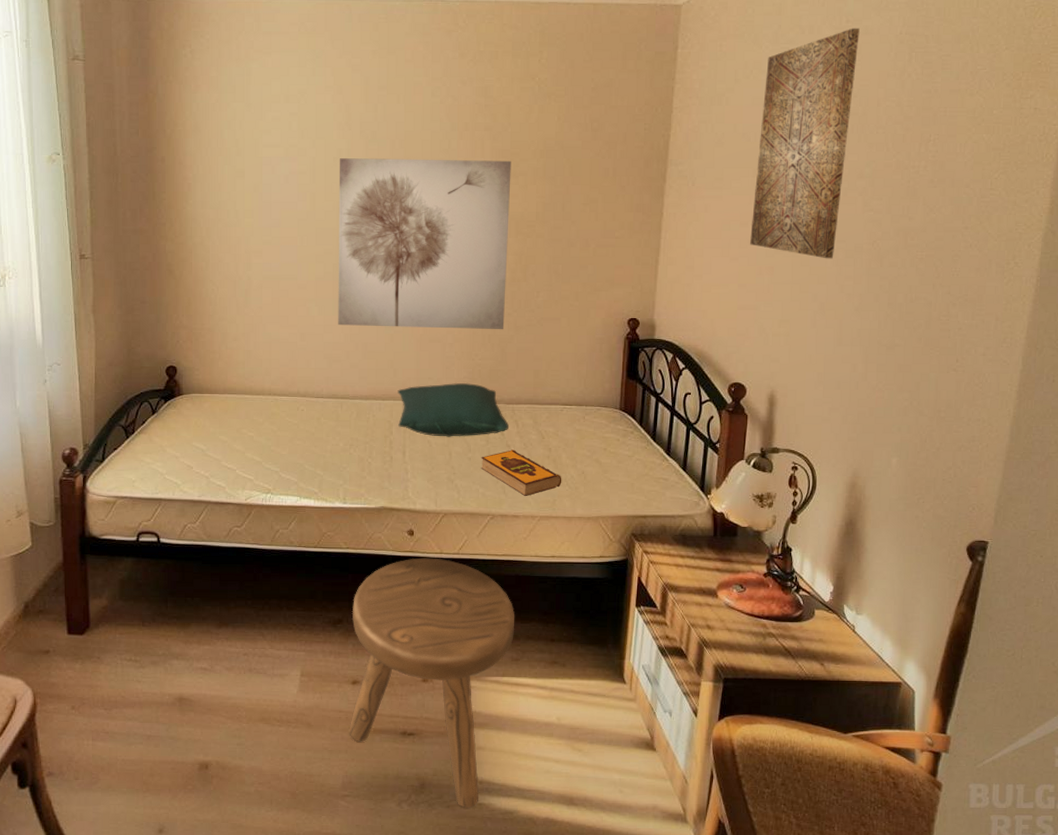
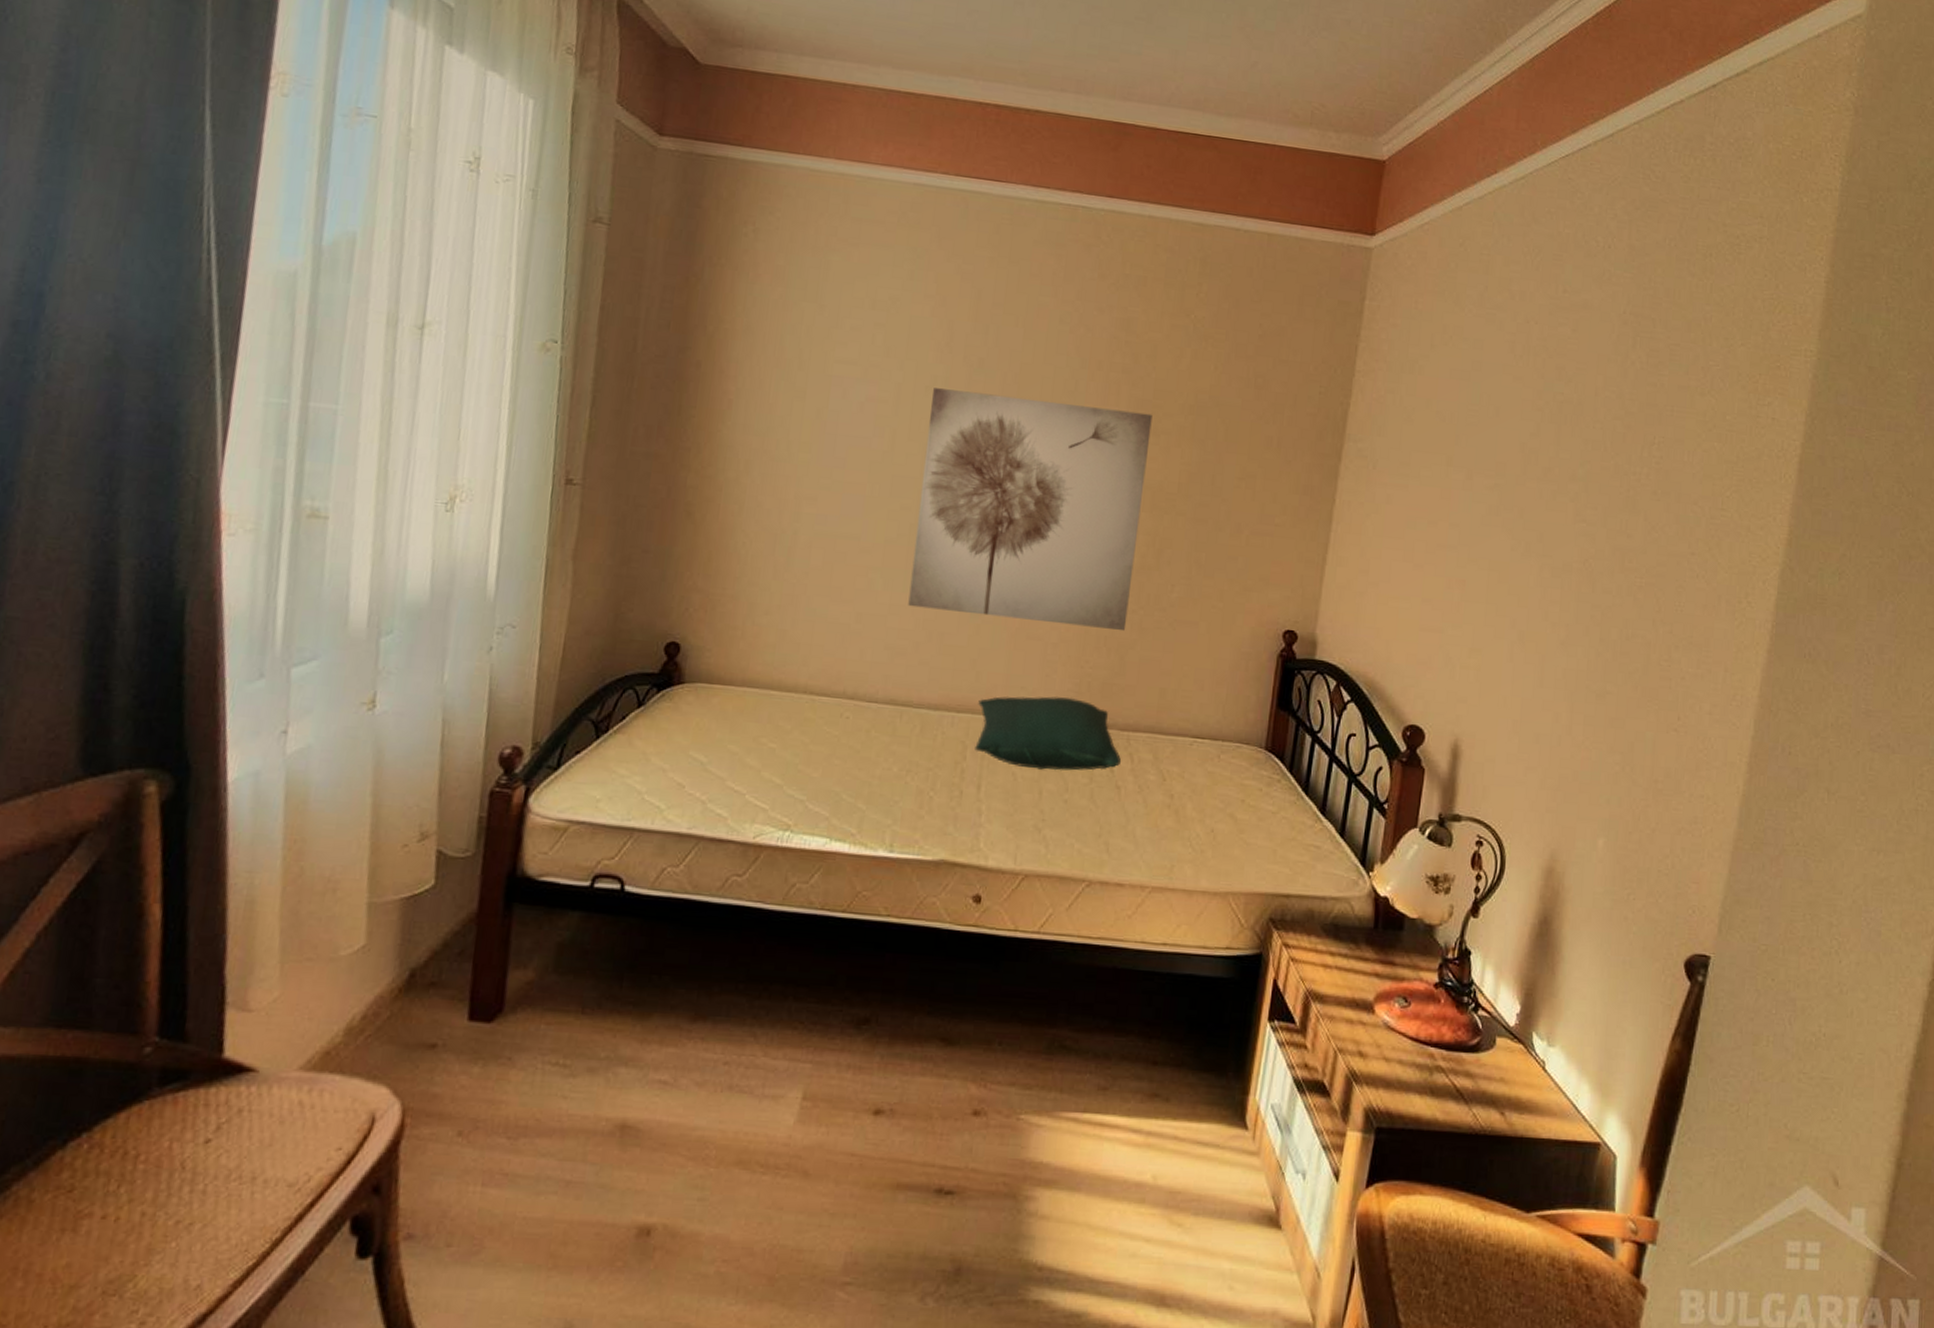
stool: present [349,558,515,808] -> none [861,935,1108,1306]
hardback book: present [481,450,562,497] -> none [1079,792,1185,859]
wall art: present [750,27,860,259] -> none [1439,299,1578,577]

